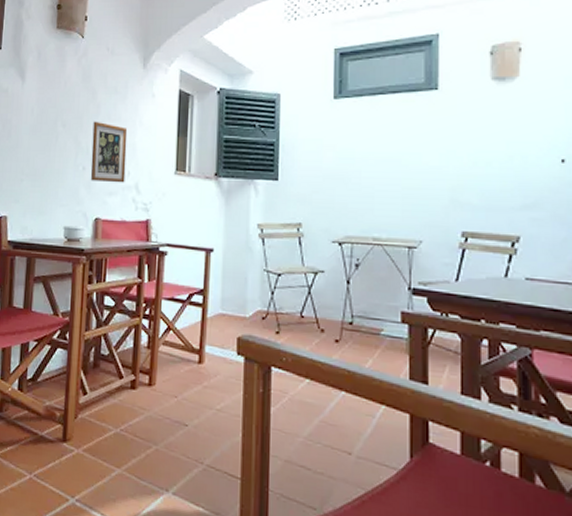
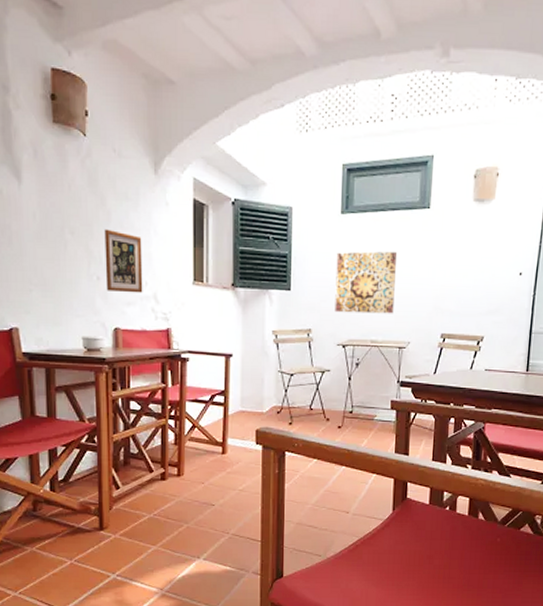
wall art: none [328,138,400,208] -> present [335,251,397,314]

